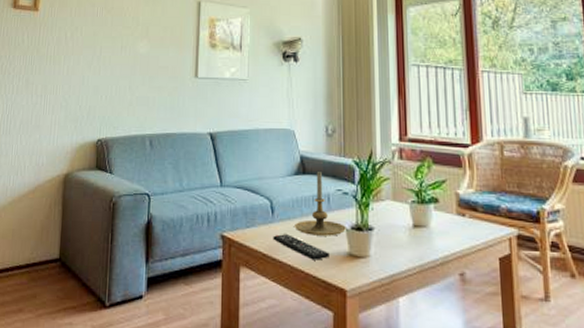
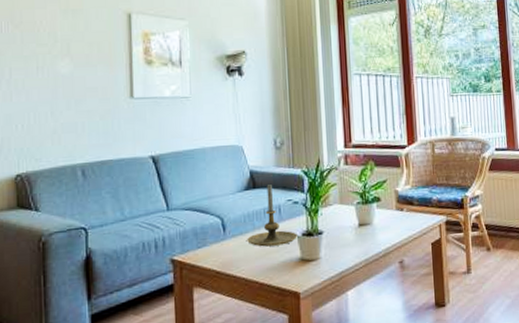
remote control: present [273,234,330,260] -> none [225,249,283,270]

